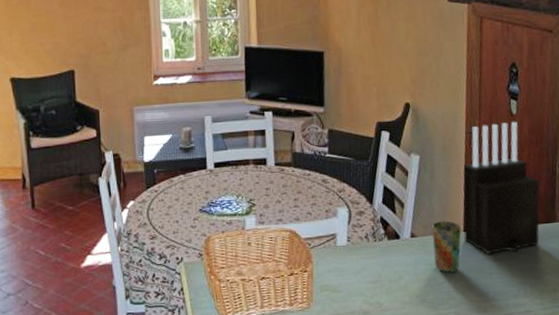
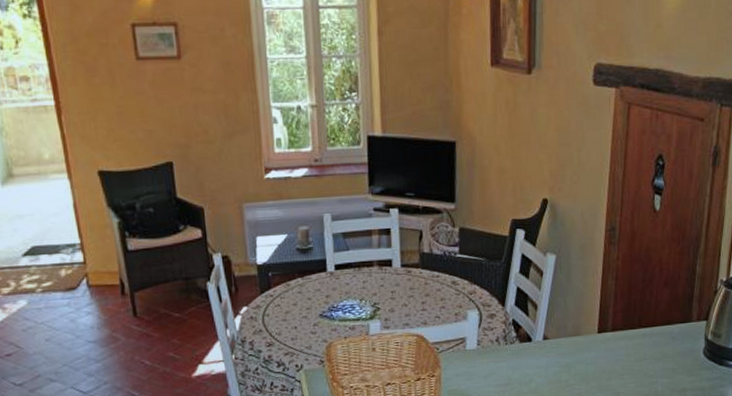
cup: present [432,221,461,273] -> none [566,322,595,375]
knife block: present [463,121,539,254] -> none [598,218,678,355]

